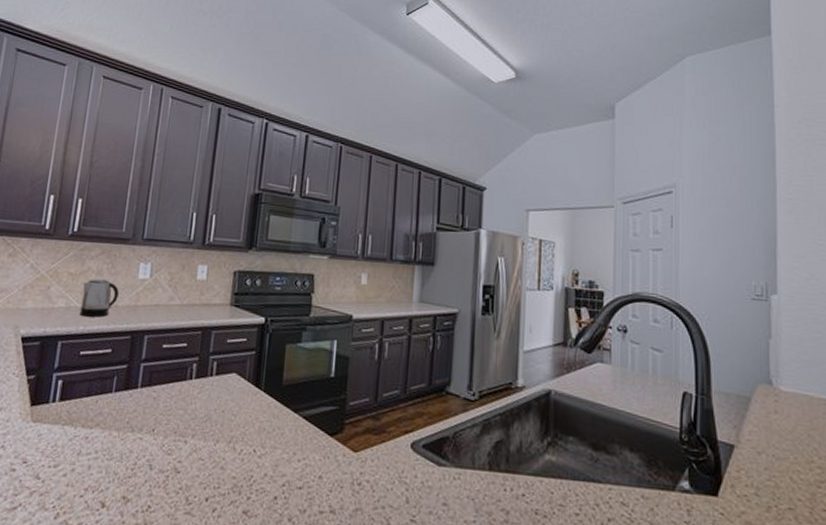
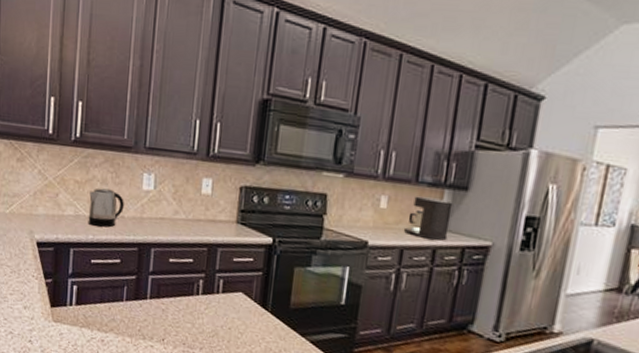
coffee maker: none [382,272,423,311] -> present [403,196,453,241]

